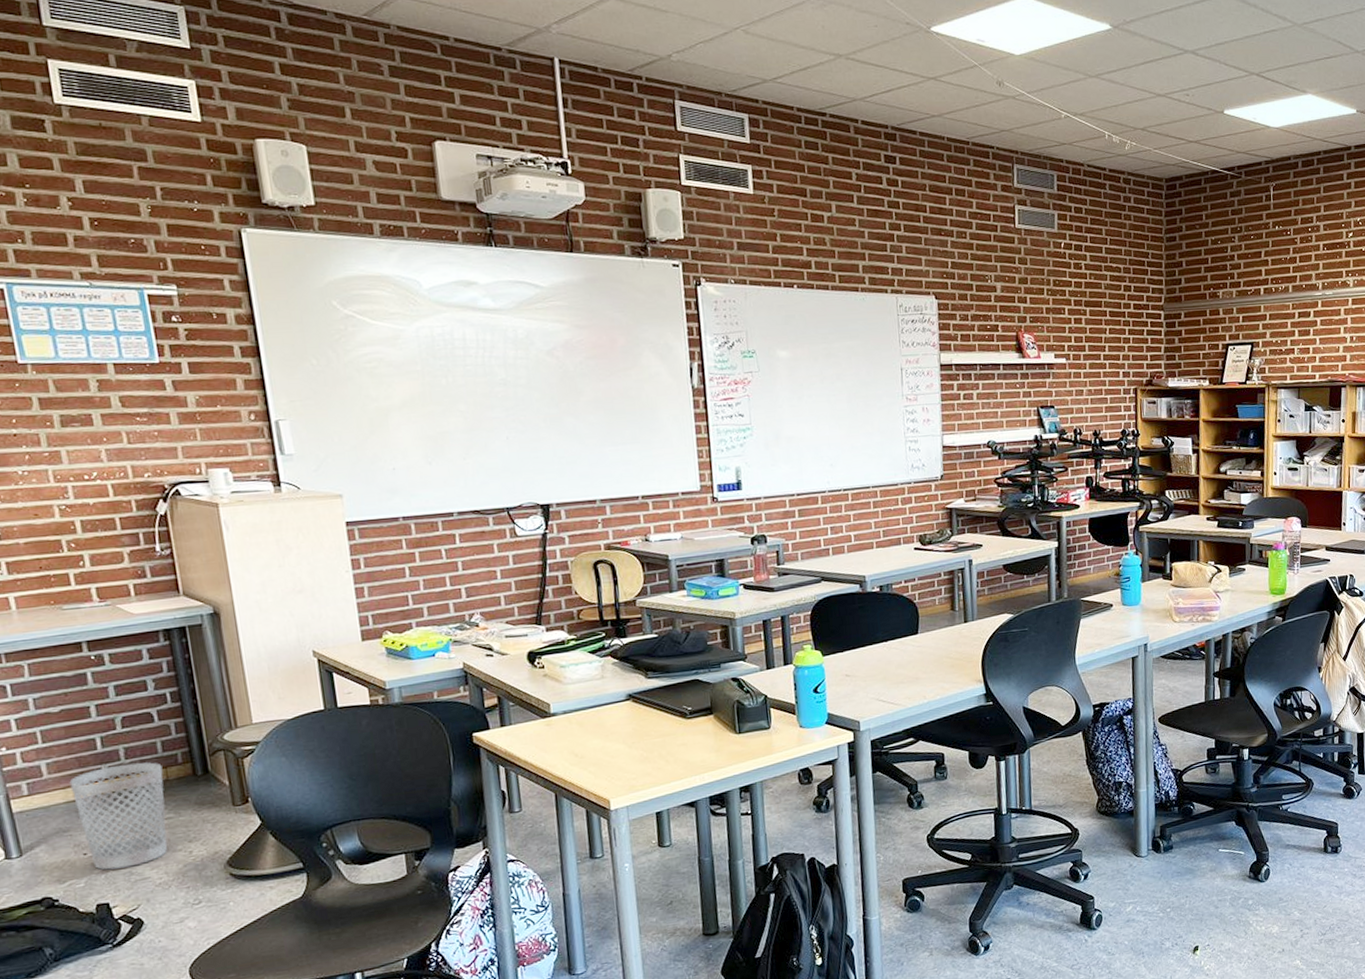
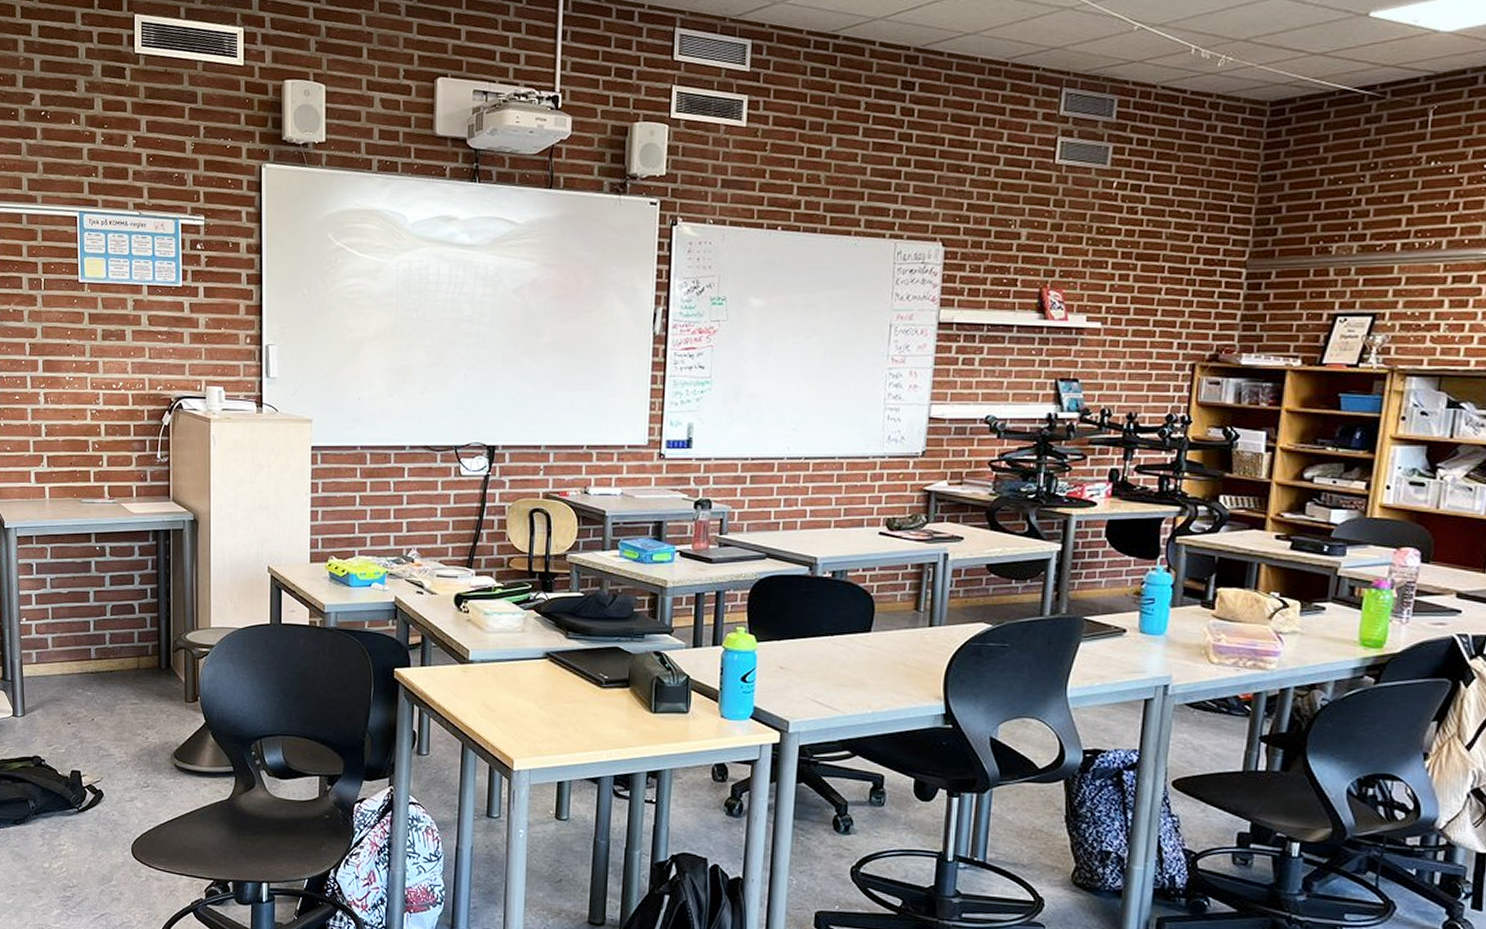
wastebasket: present [69,762,168,870] -> none [66,648,136,742]

